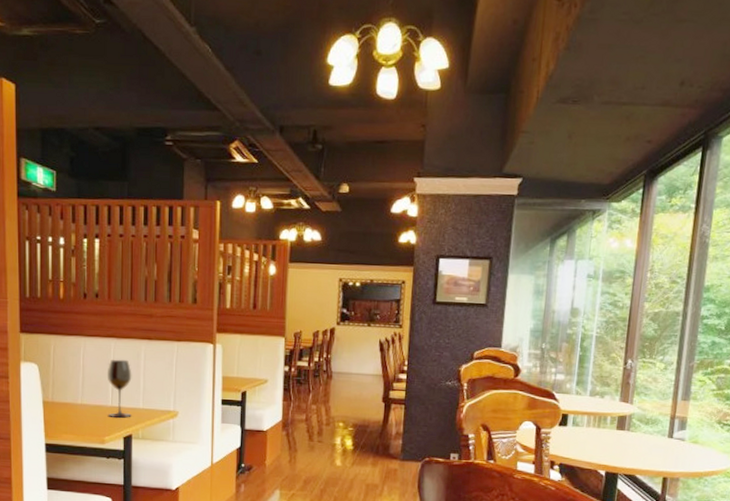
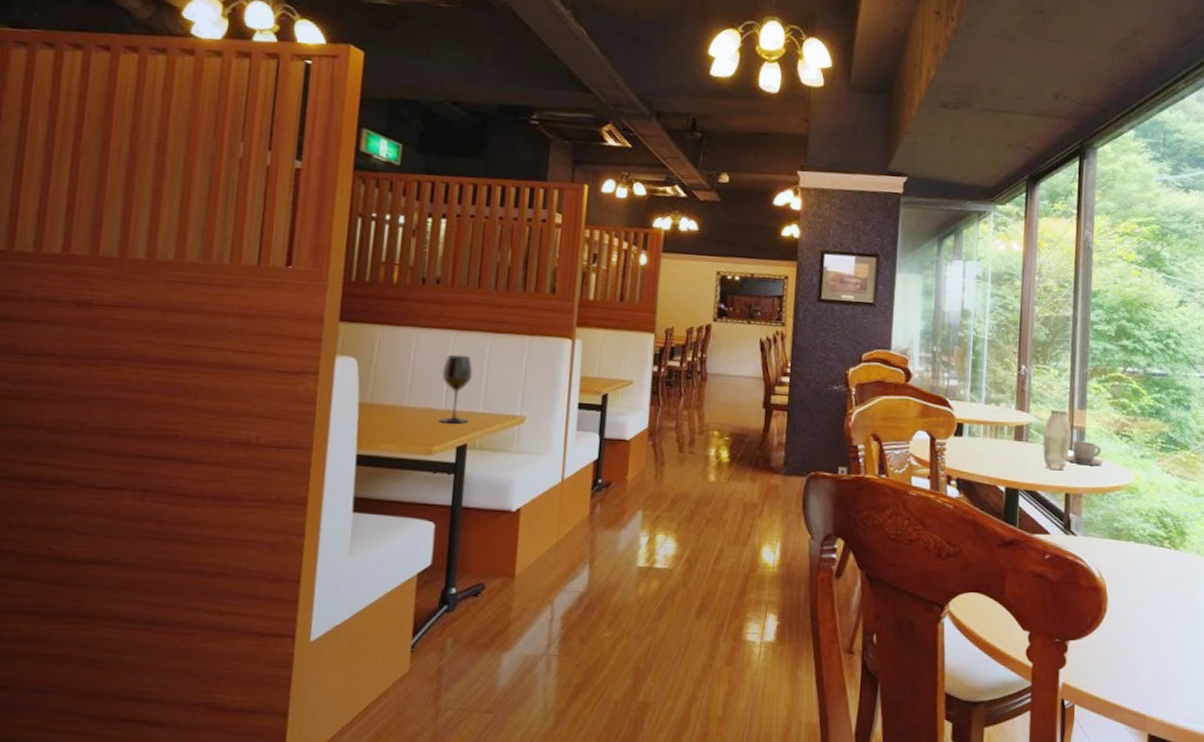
vase: none [643,401,674,457] -> present [1043,410,1072,471]
cup: none [666,430,704,452] -> present [1066,441,1104,465]

